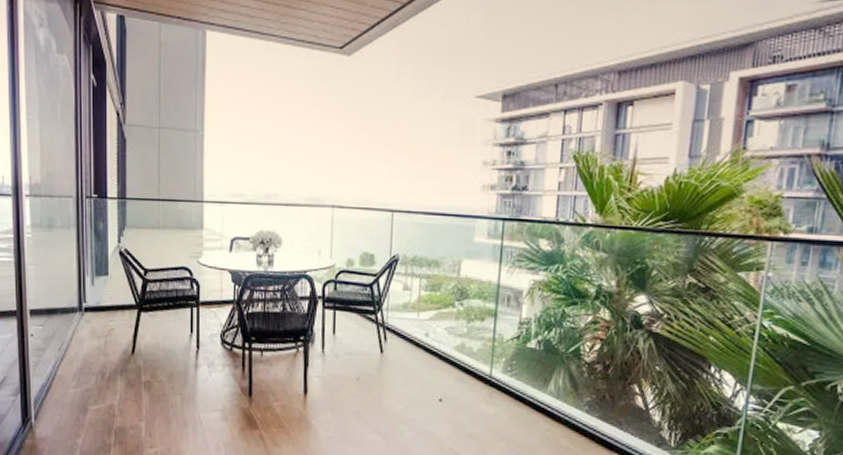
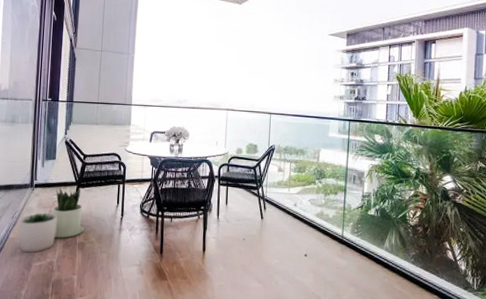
planter: none [68,343,115,394] -> present [18,212,57,253]
planter: none [110,311,151,376] -> present [53,187,84,239]

